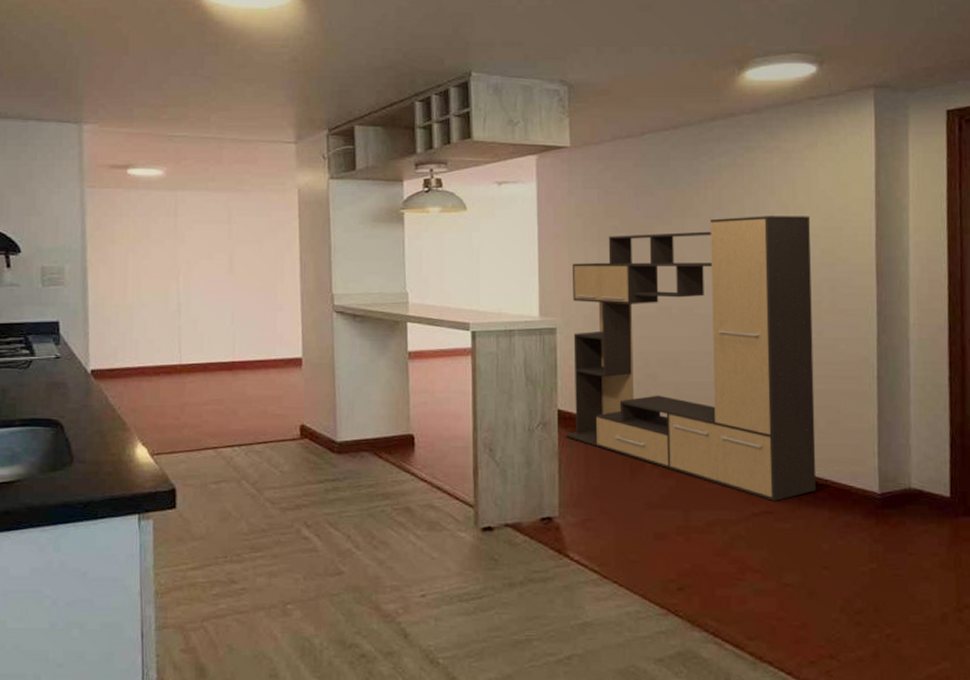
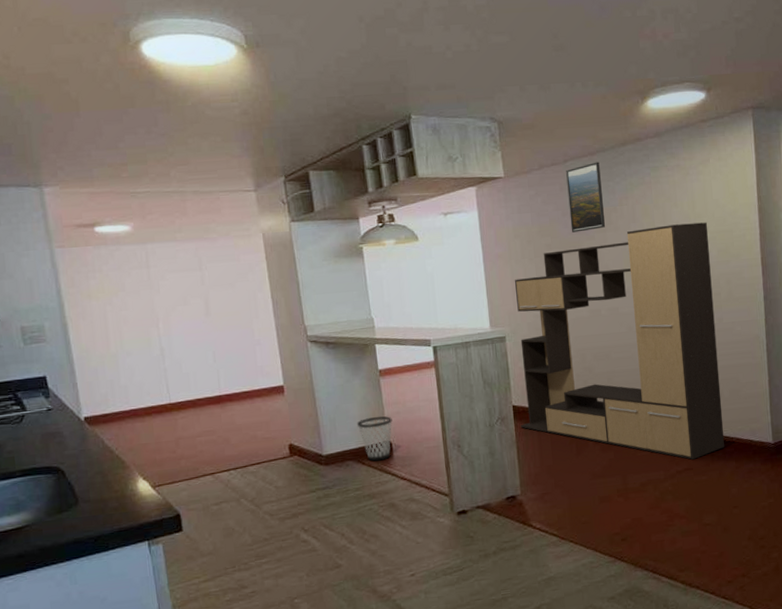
wastebasket: none [377,404,418,456] -> present [356,416,393,462]
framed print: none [642,137,684,215] -> present [566,162,605,233]

